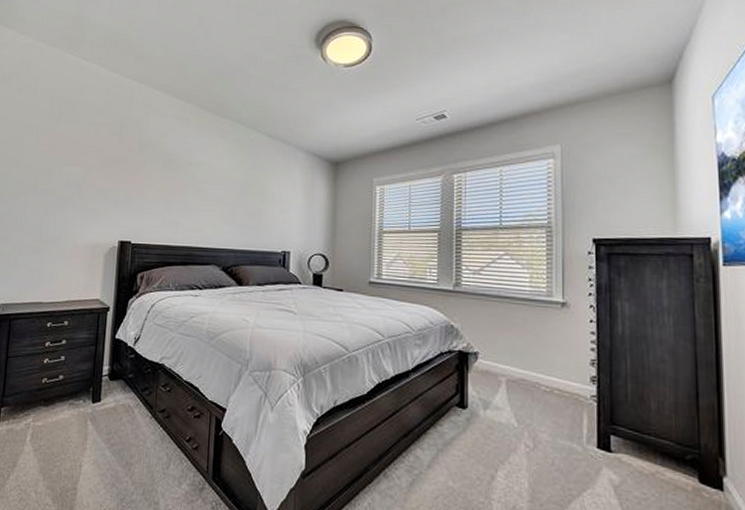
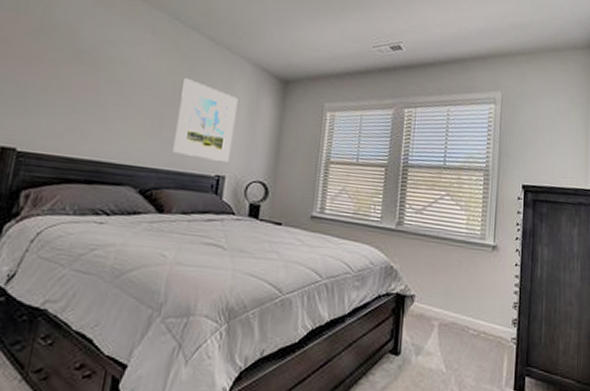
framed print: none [245,172,295,239] -> present [173,78,238,162]

